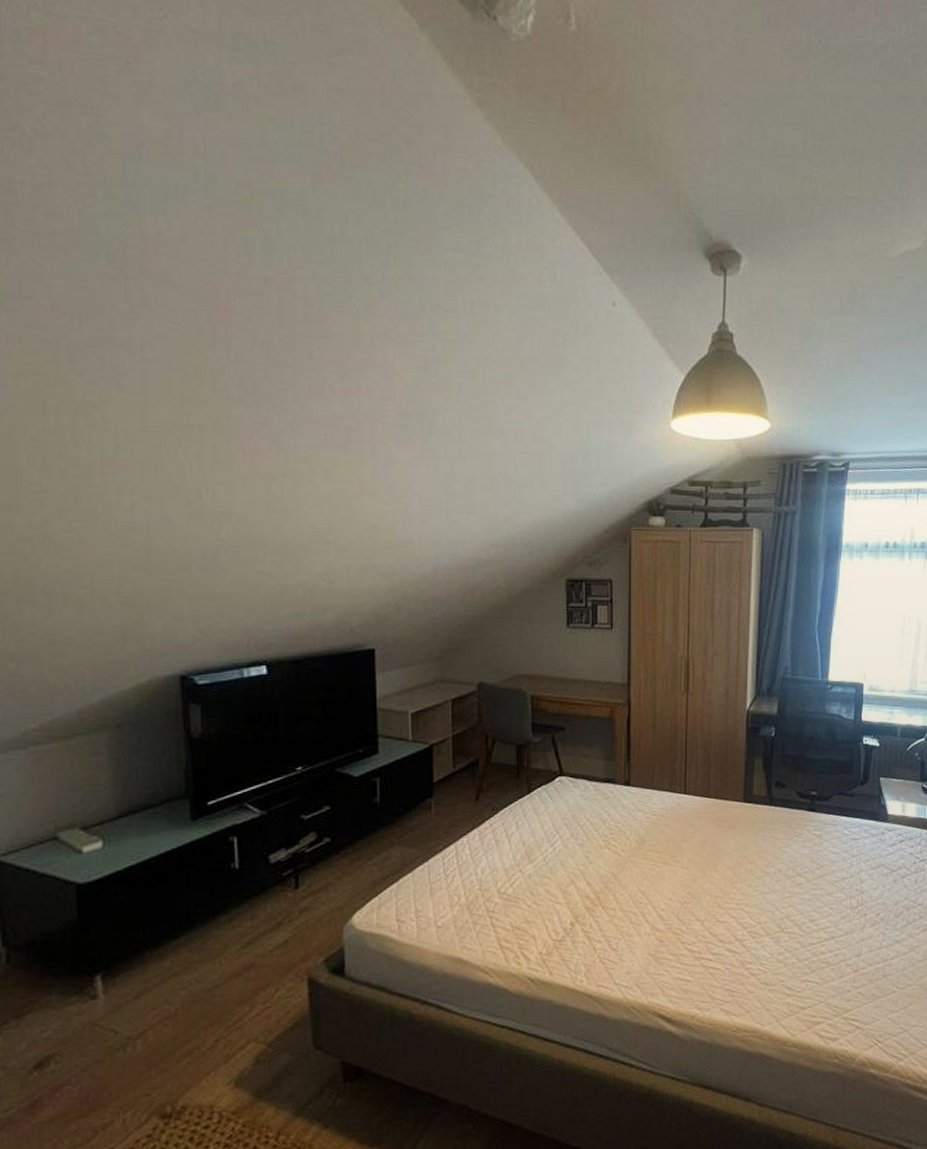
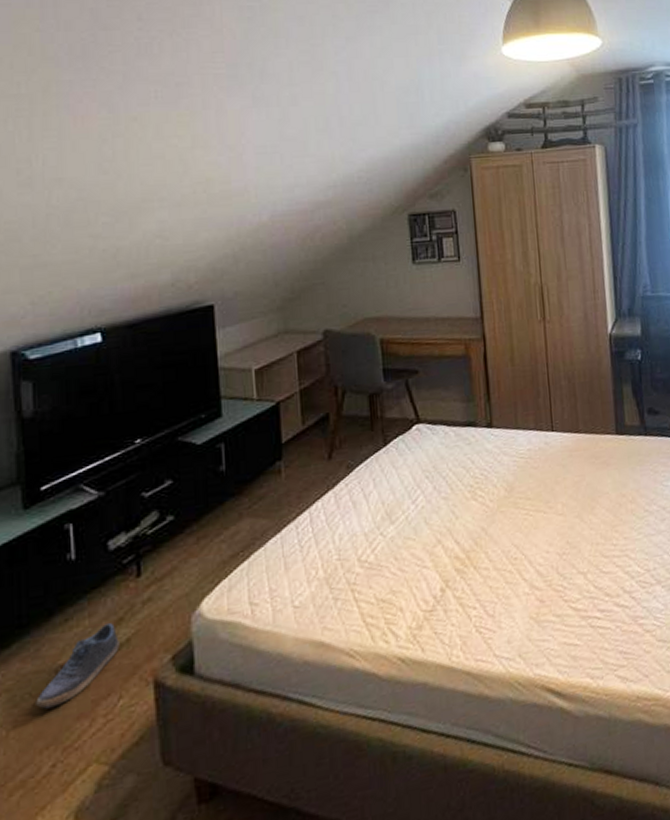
shoe: none [202,926,278,993] -> present [36,623,120,709]

